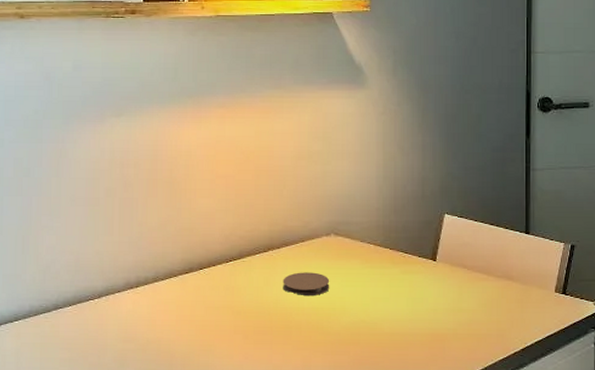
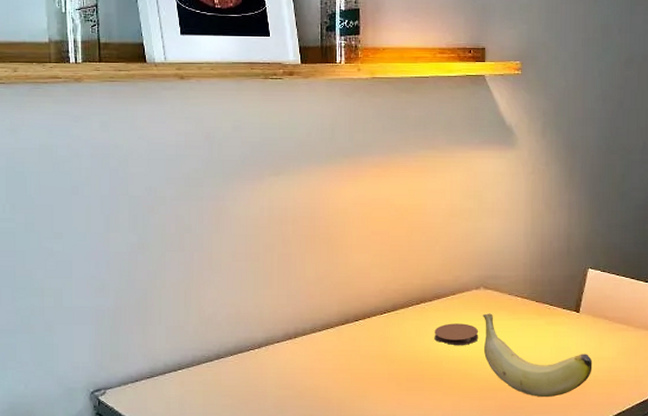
banana: none [334,261,451,353] -> present [483,313,593,398]

